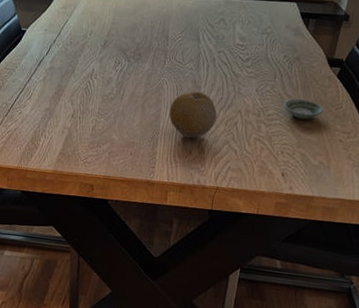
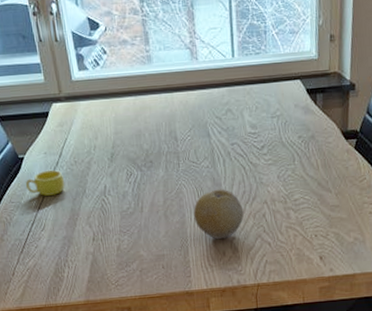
cup: none [23,45,58,70] -> present [26,169,65,196]
saucer: present [283,99,323,120] -> none [307,177,348,199]

